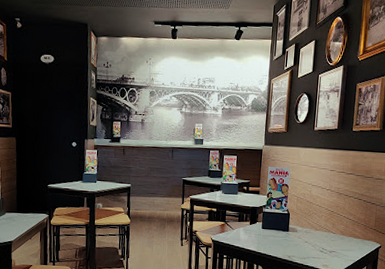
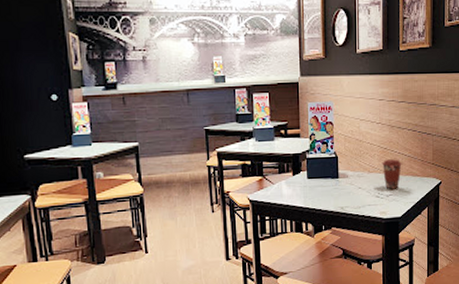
coffee cup: none [328,221,346,247] -> present [382,159,402,190]

